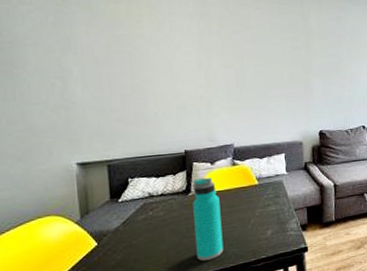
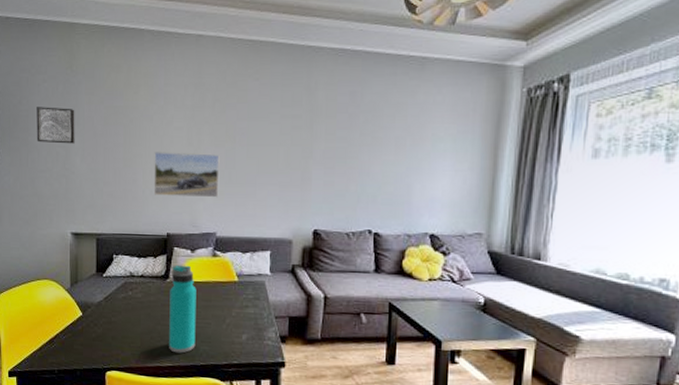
wall art: none [22,38,73,75] -> present [36,107,75,144]
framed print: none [164,74,232,117] -> present [154,152,220,198]

